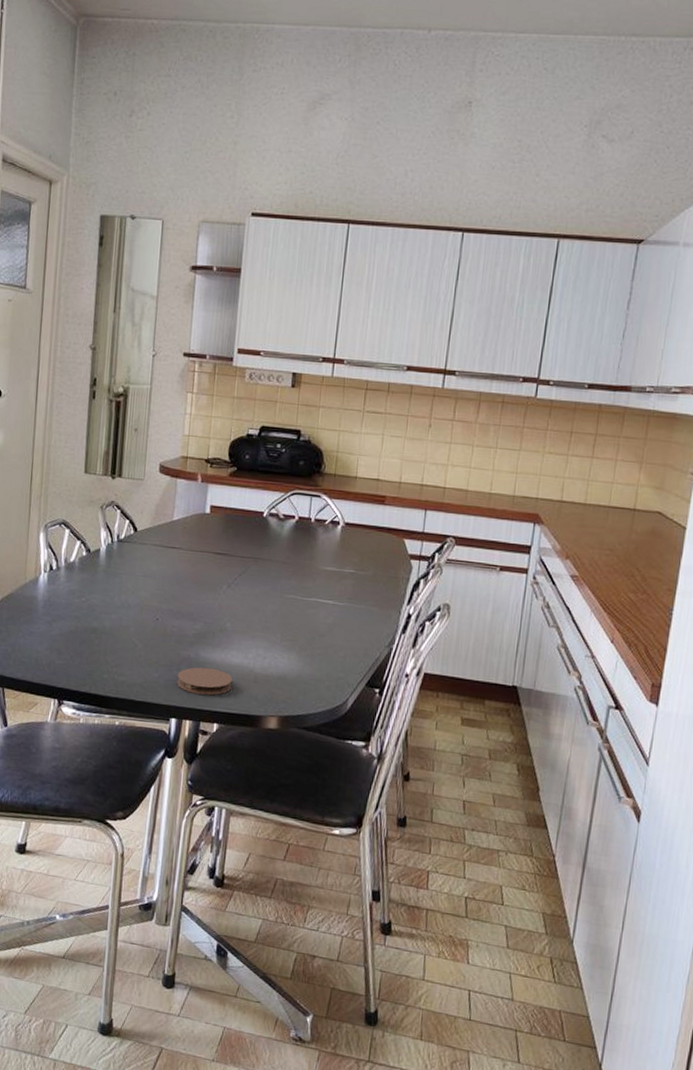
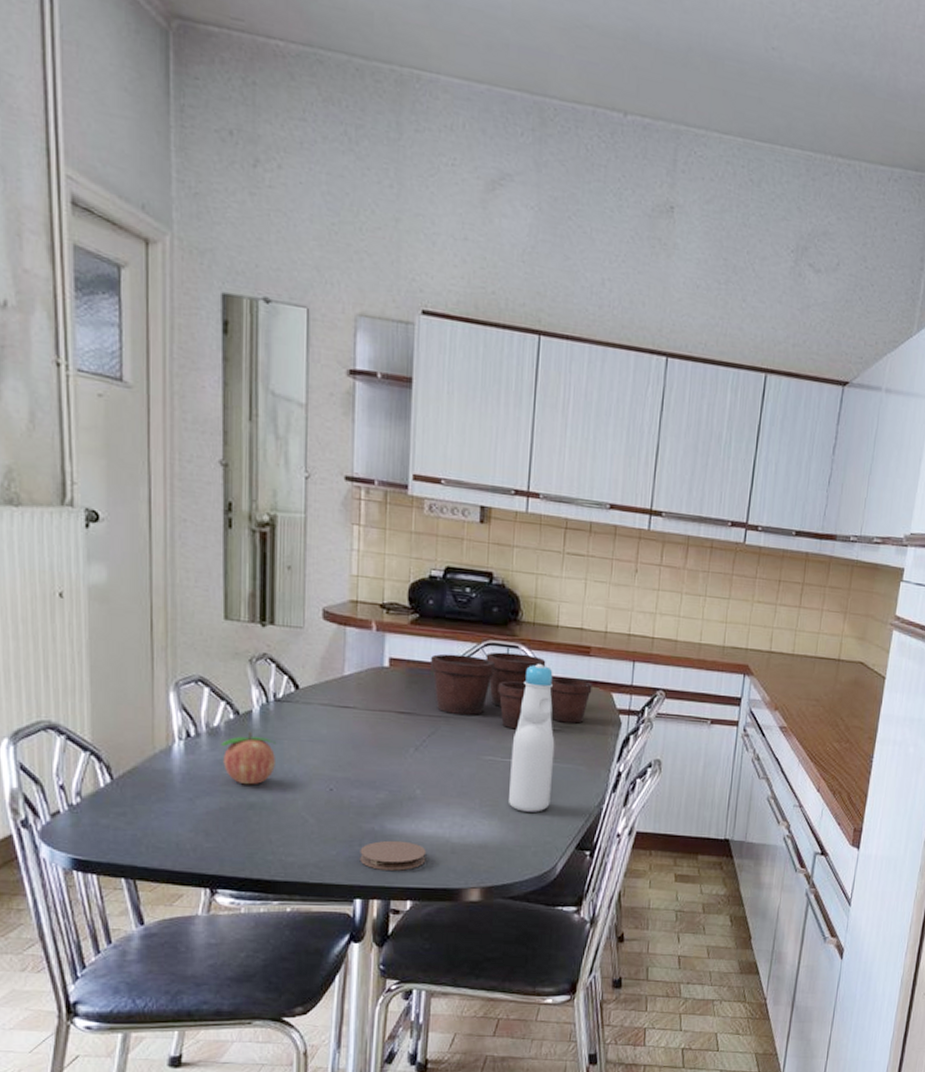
fruit: none [74,567,117,612] -> present [220,732,277,785]
flower pot: none [244,500,386,571] -> present [431,651,592,730]
bottle: none [306,511,351,649] -> present [509,664,555,812]

